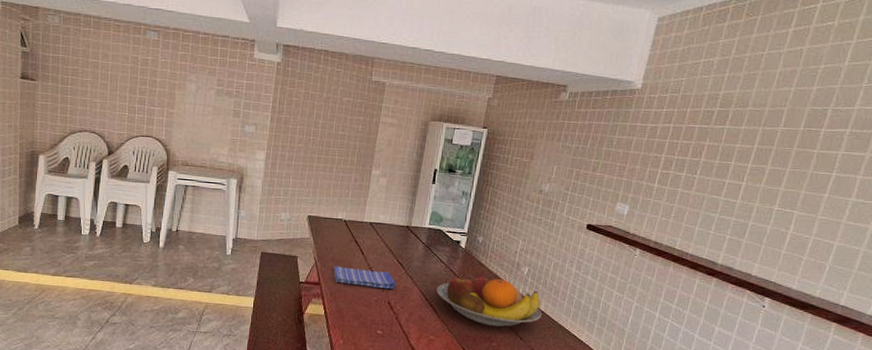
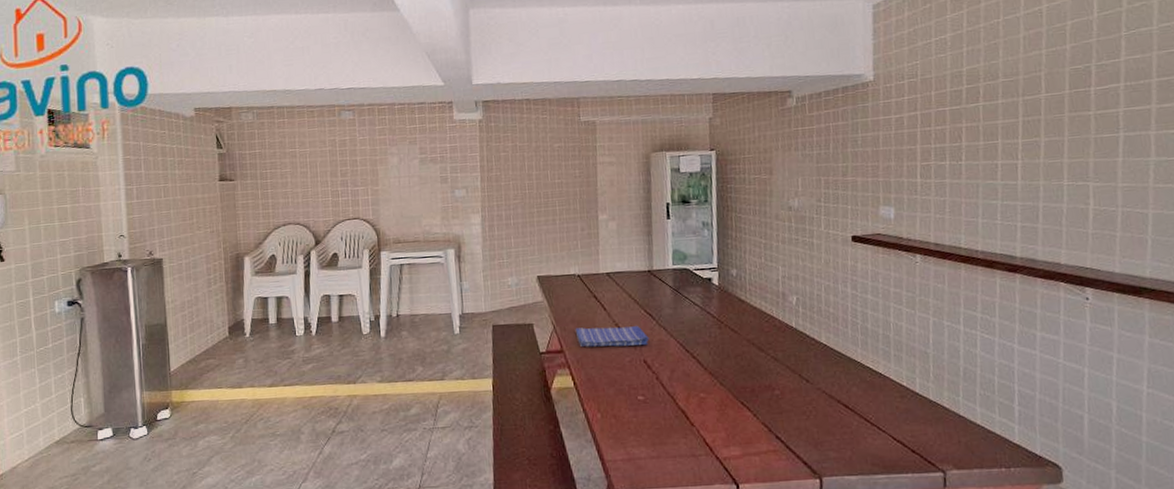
fruit bowl: present [437,273,542,327] -> none [696,311,825,371]

